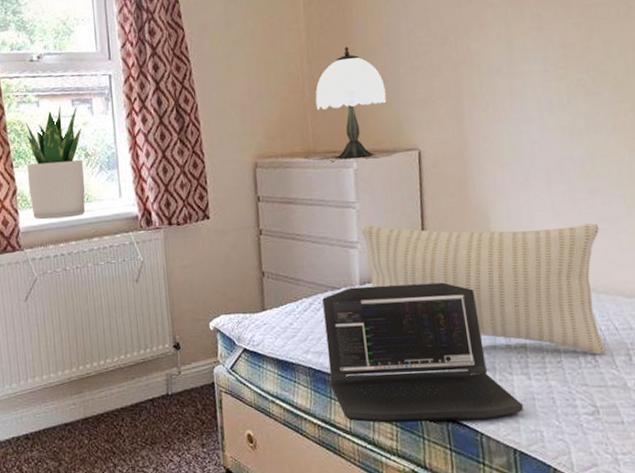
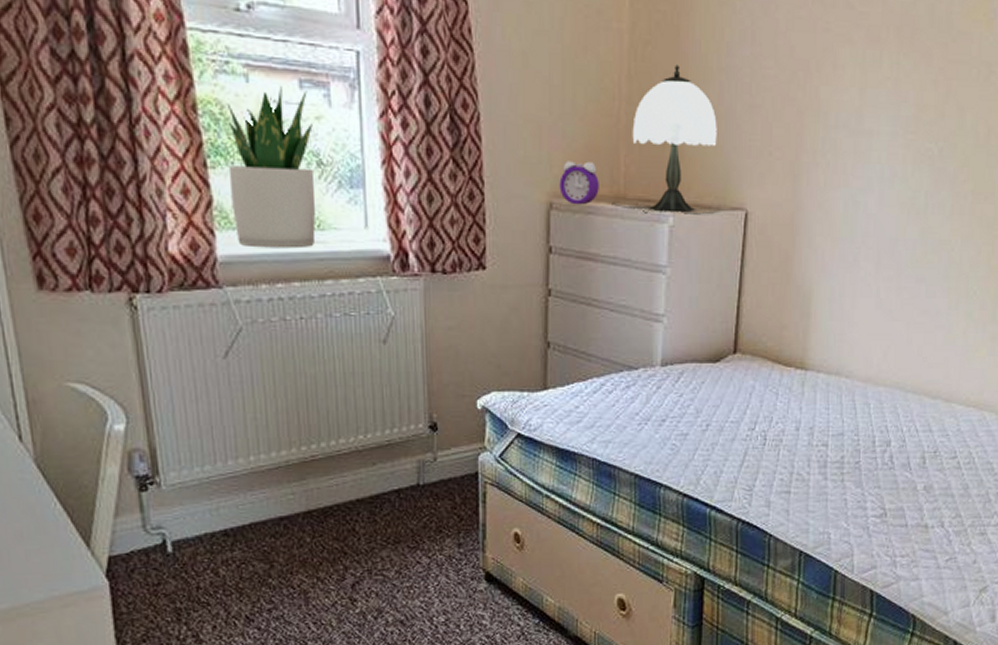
alarm clock: none [261,128,293,163] -> present [559,160,599,205]
laptop: present [322,282,523,423] -> none [615,368,815,523]
pillow: present [361,223,607,354] -> none [670,294,919,456]

